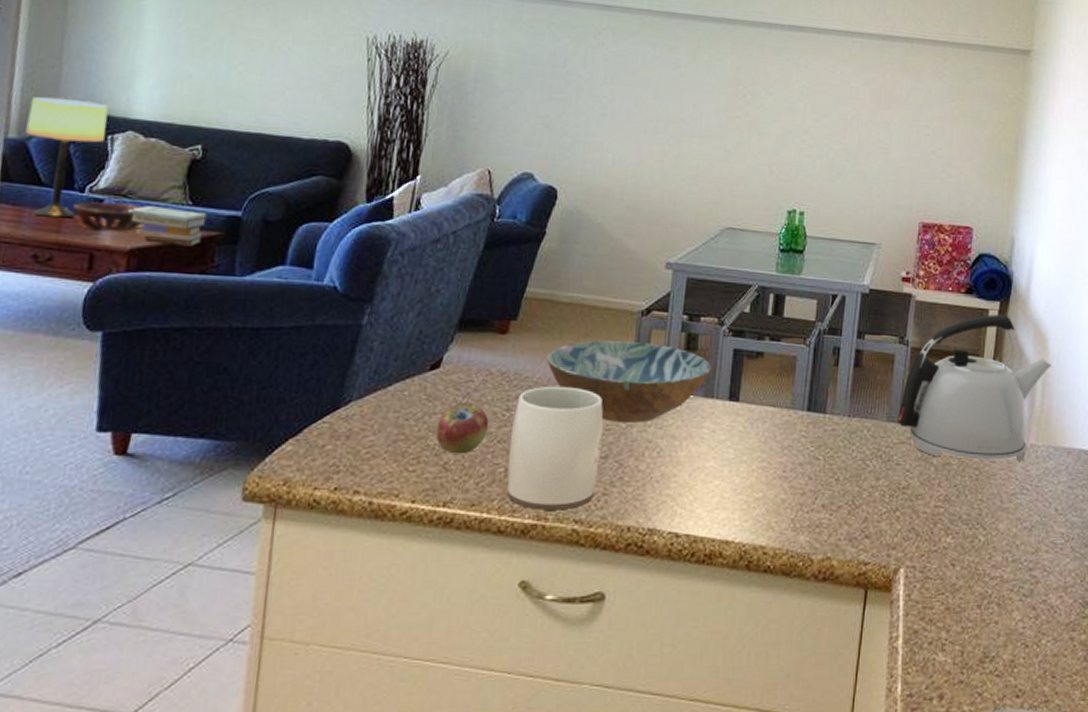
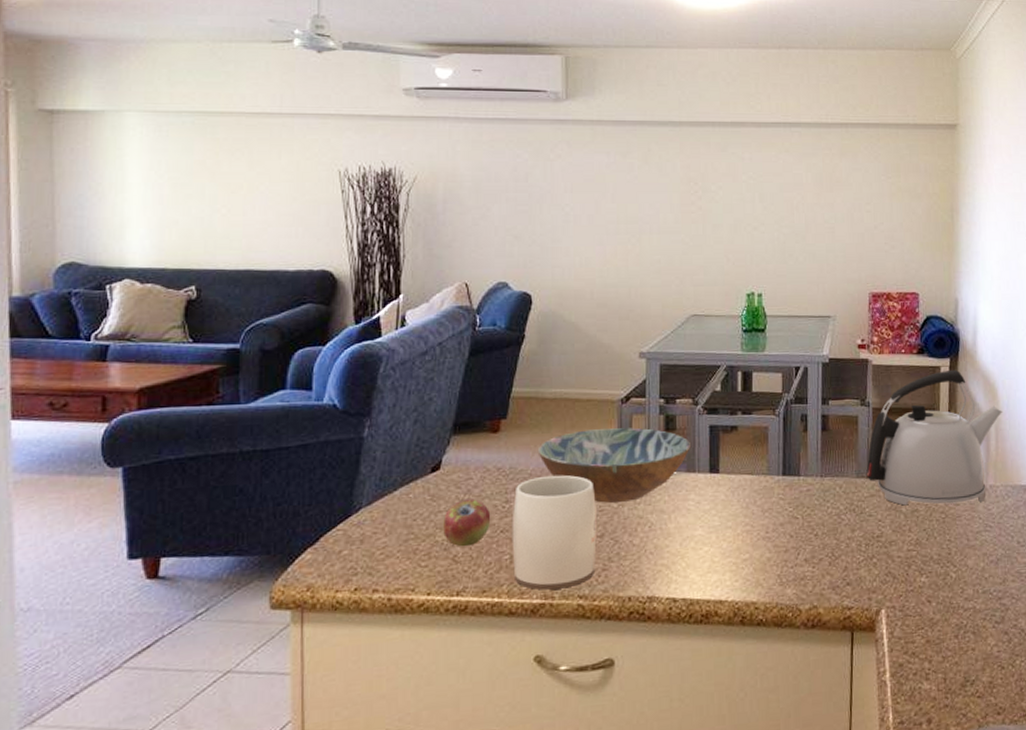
table lamp: present [25,96,109,219] -> none [28,254,104,368]
decorative bowl: present [73,202,141,231] -> none [81,347,147,374]
books: present [126,206,207,247] -> none [132,346,208,382]

